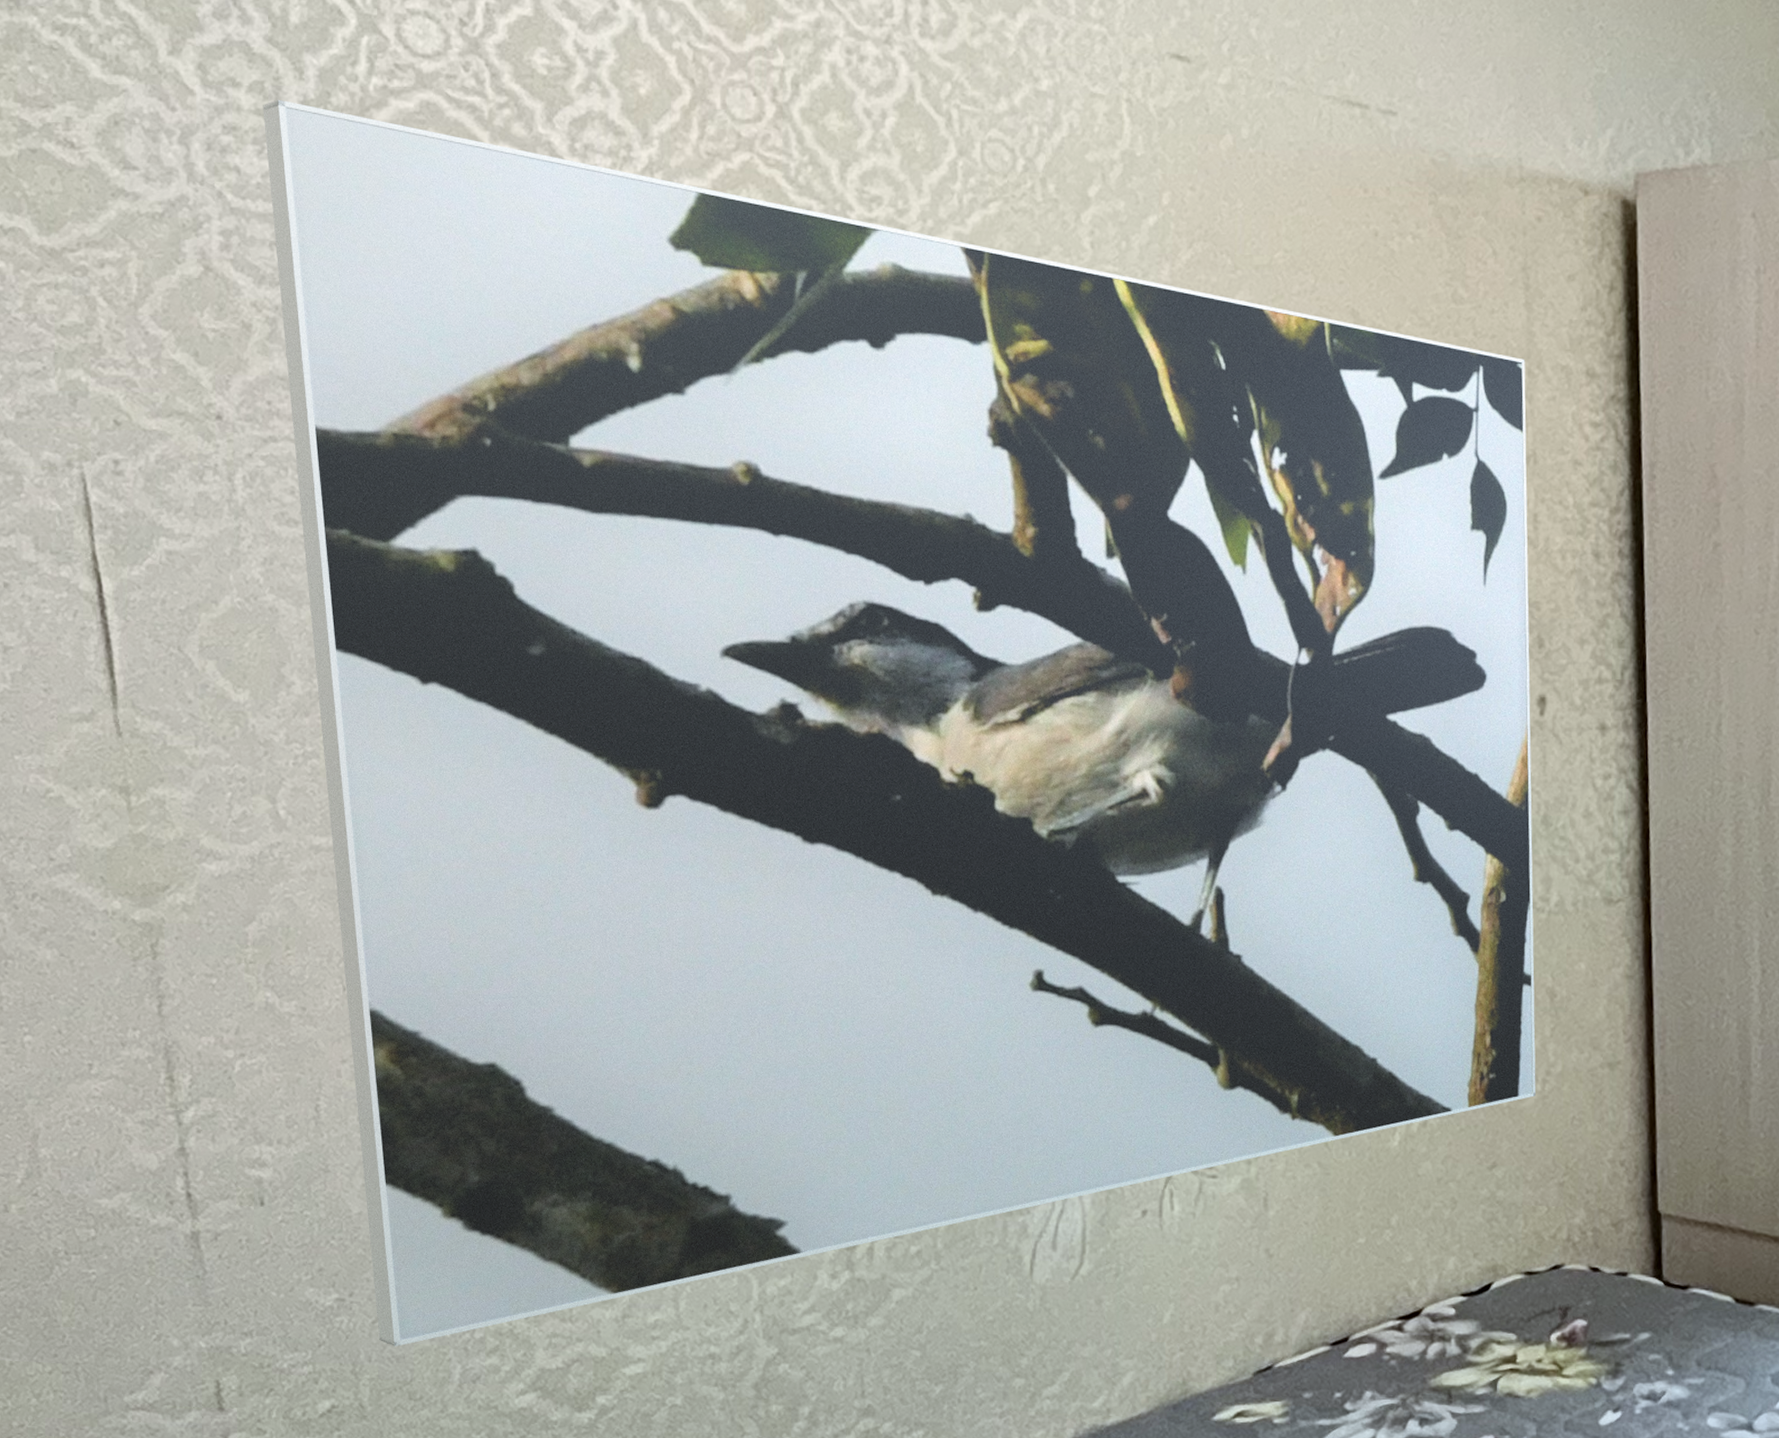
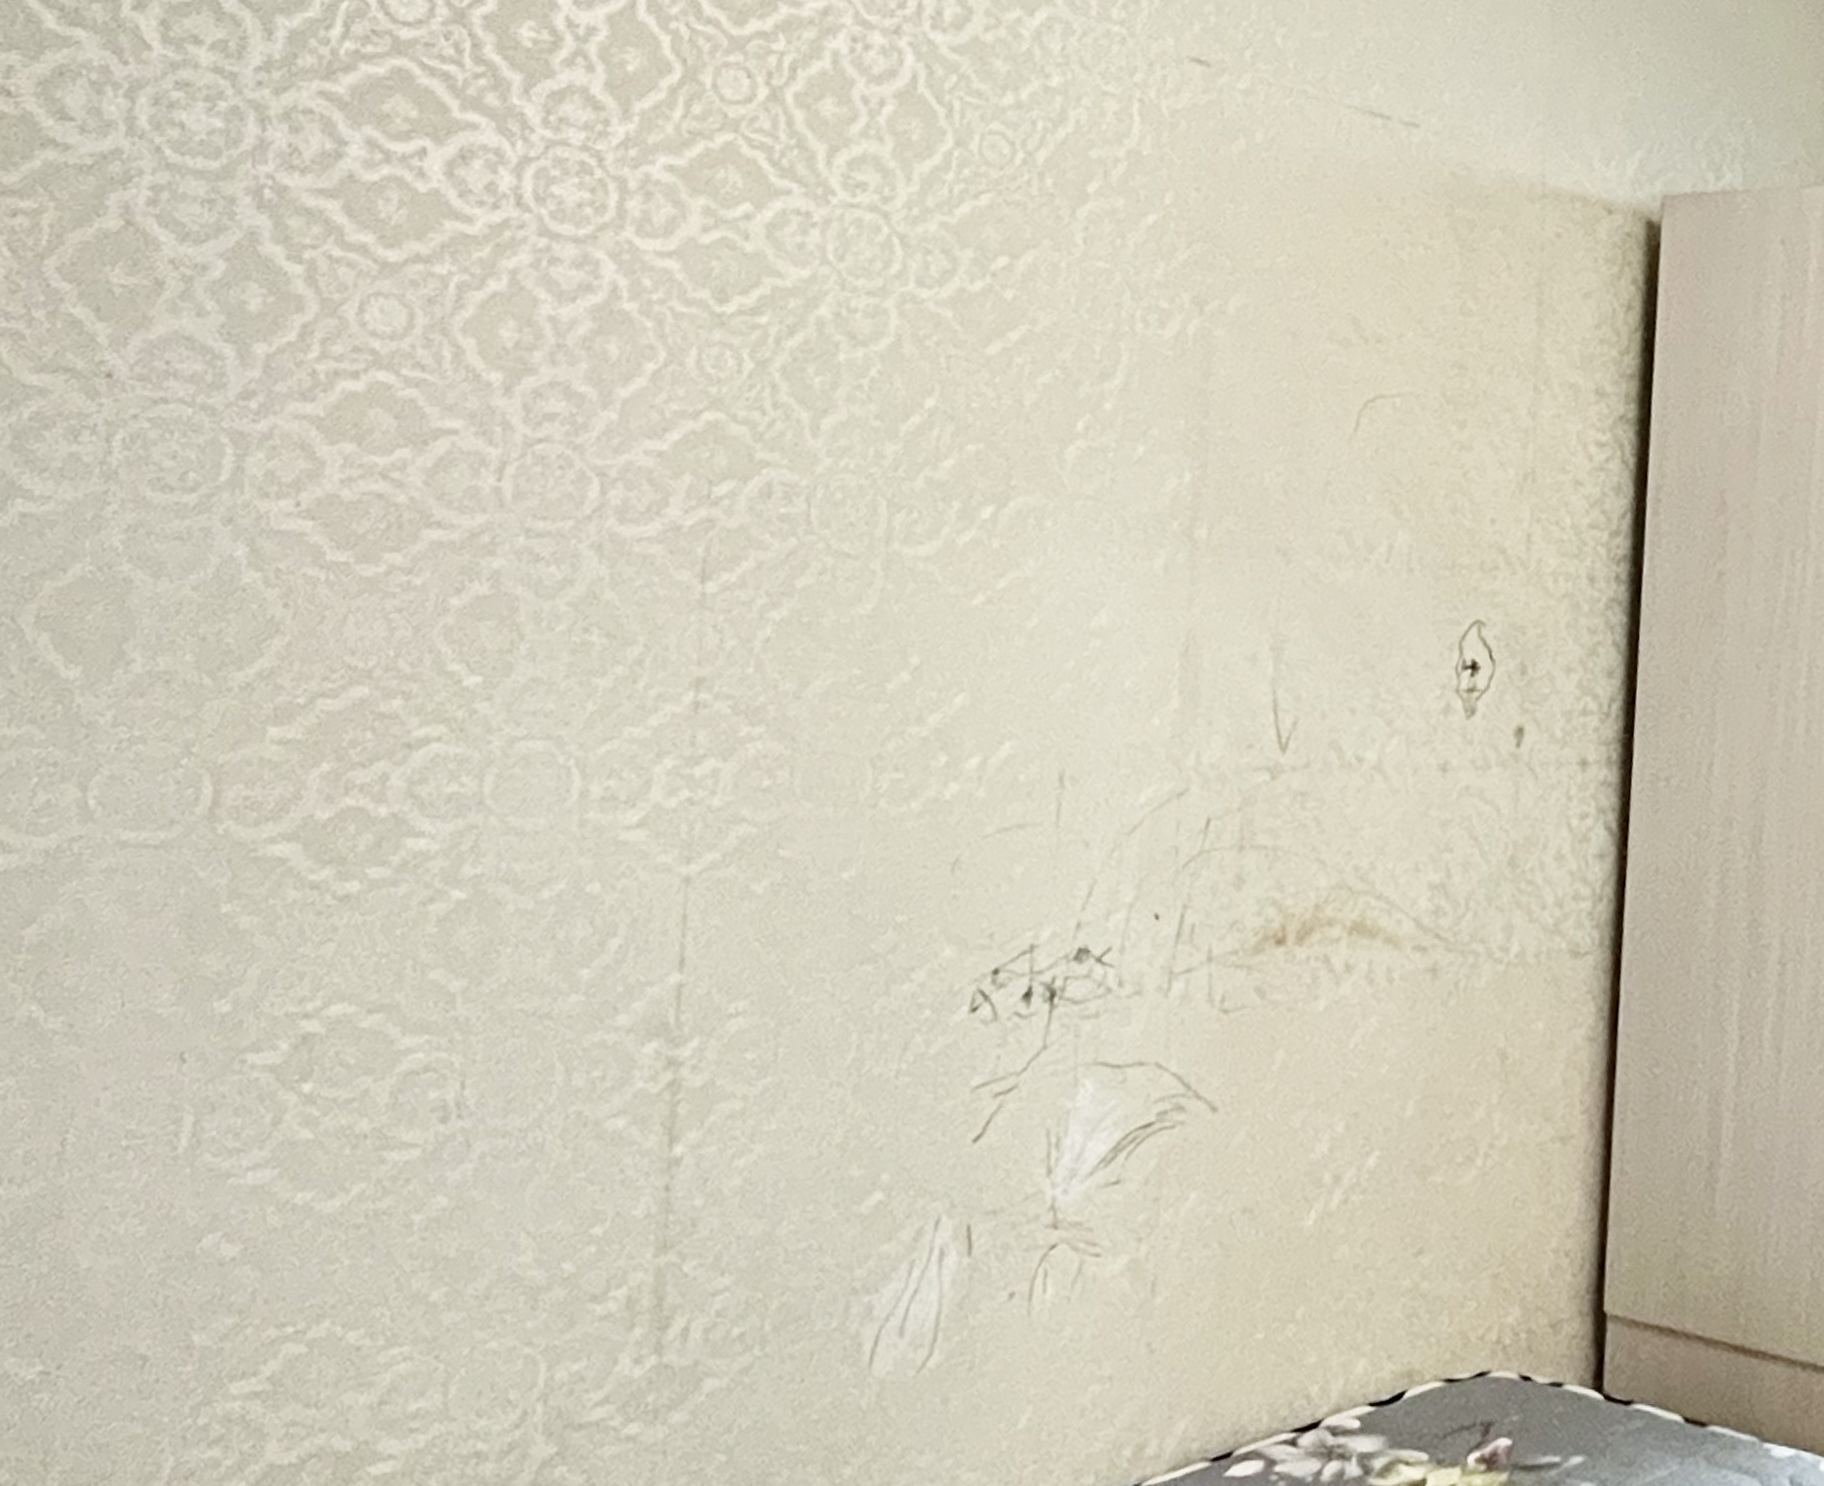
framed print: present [263,99,1536,1347] -> none [82,58,1532,1433]

